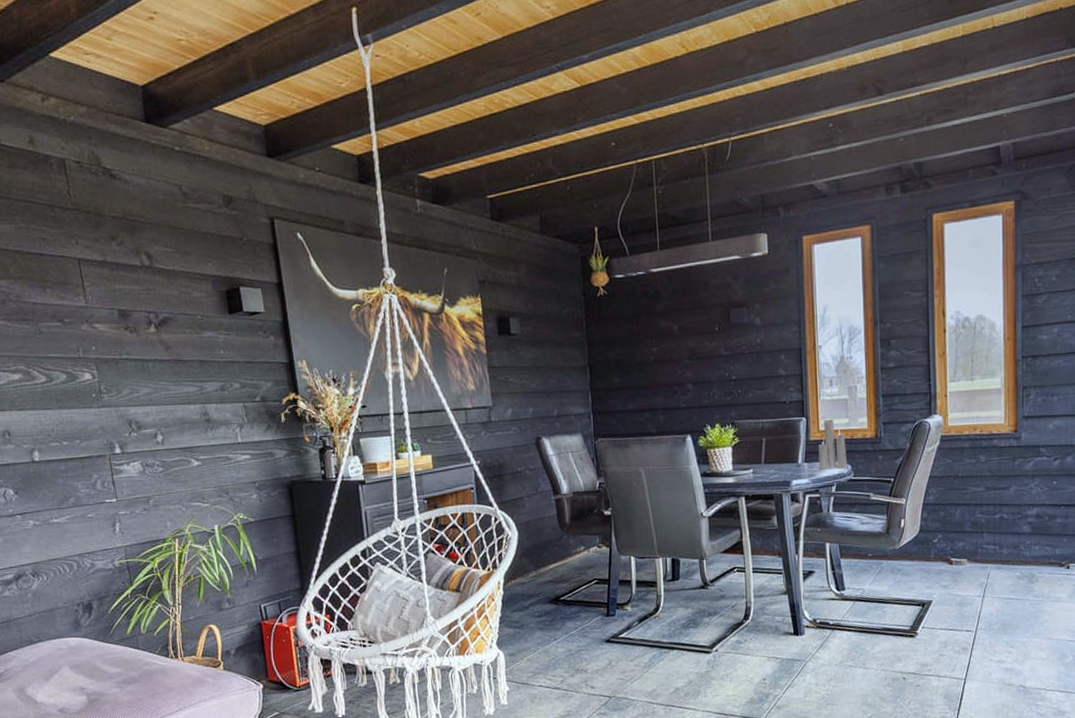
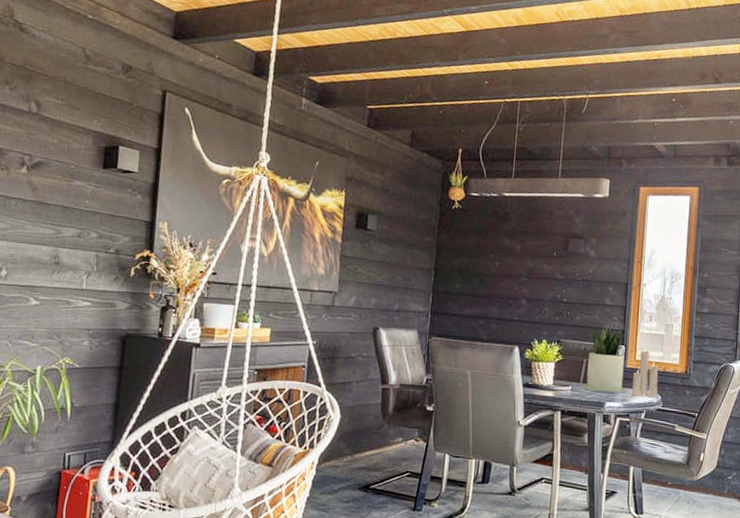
planter: none [765,398,813,472] -> present [582,326,627,394]

